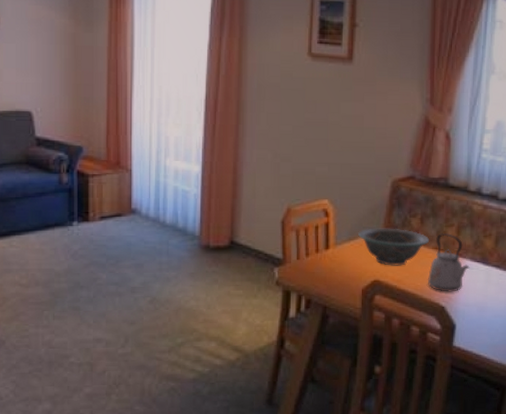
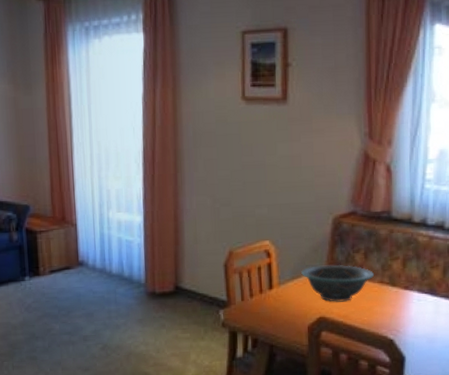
kettle: present [427,232,470,292] -> none [374,266,418,325]

